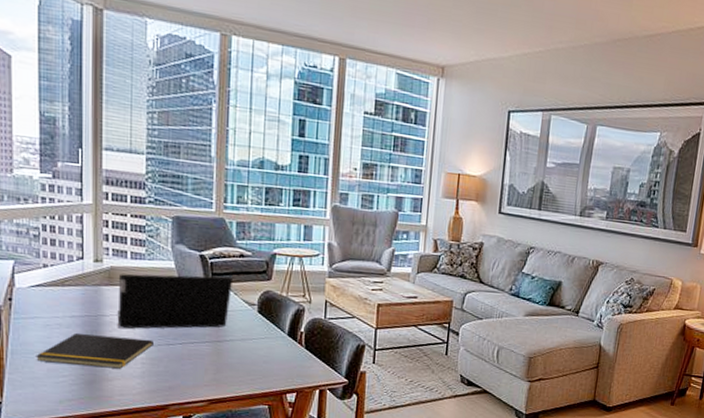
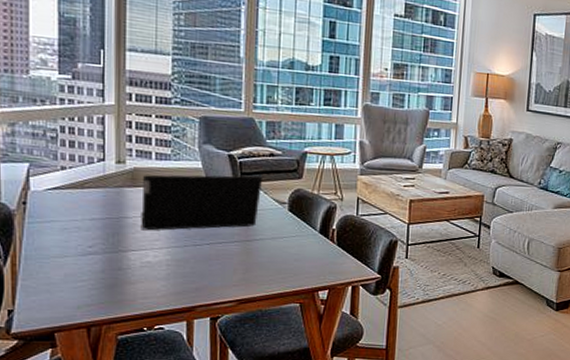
notepad: present [36,333,153,369] -> none [52,237,179,271]

